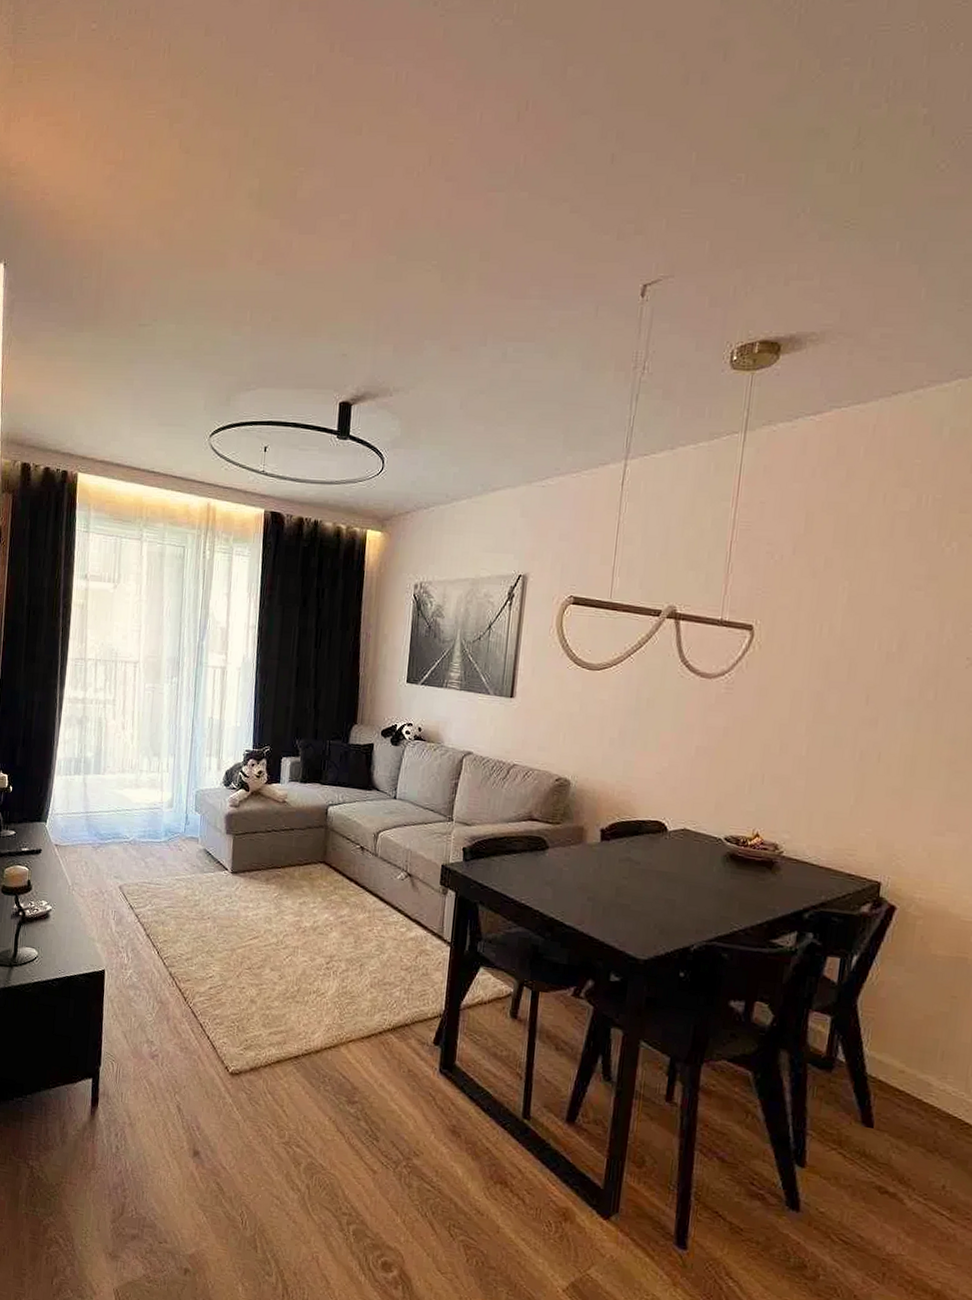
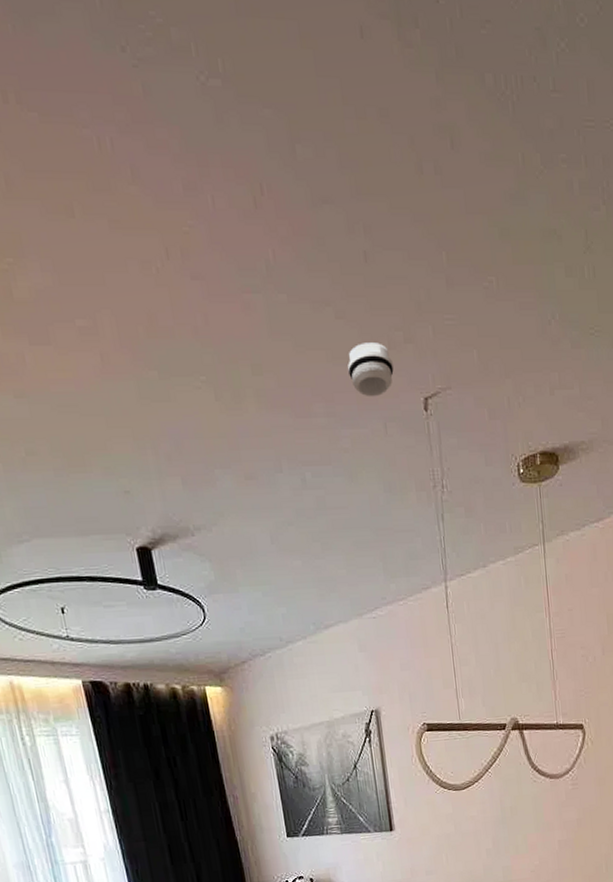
smoke detector: none [571,234,618,283] -> present [348,343,394,397]

